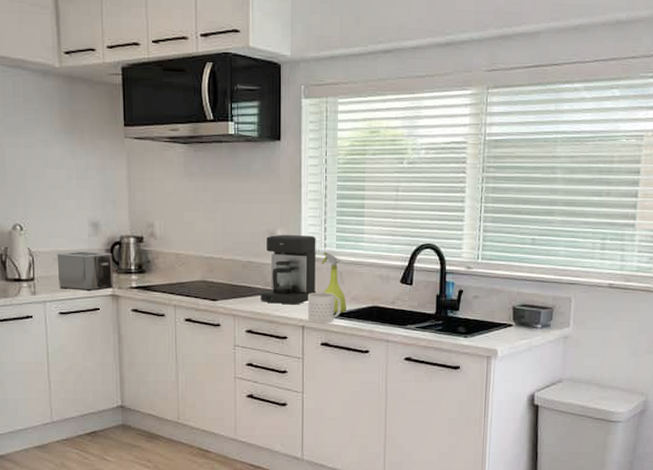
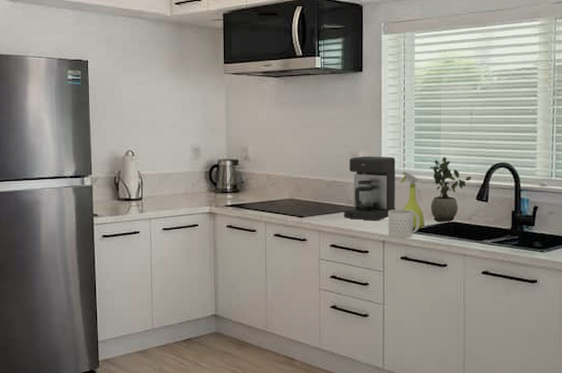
toaster: present [57,251,114,292] -> none [162,173,211,210]
potted plant: none [352,237,396,307] -> present [429,157,471,223]

